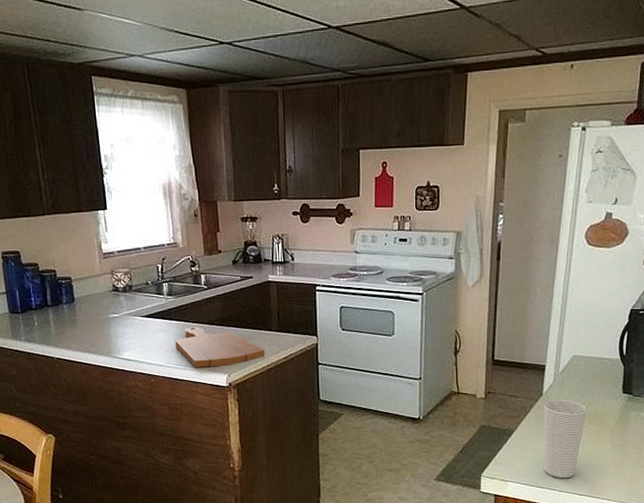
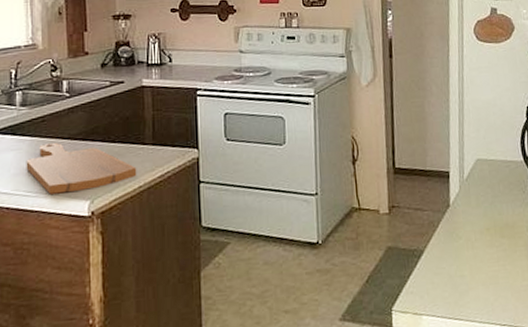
cup: present [543,399,588,479] -> none [452,209,499,307]

